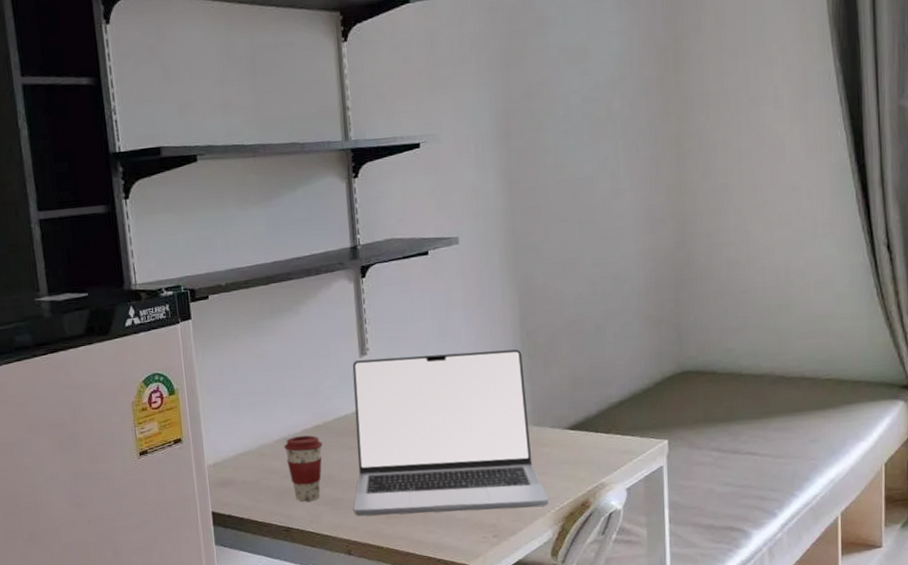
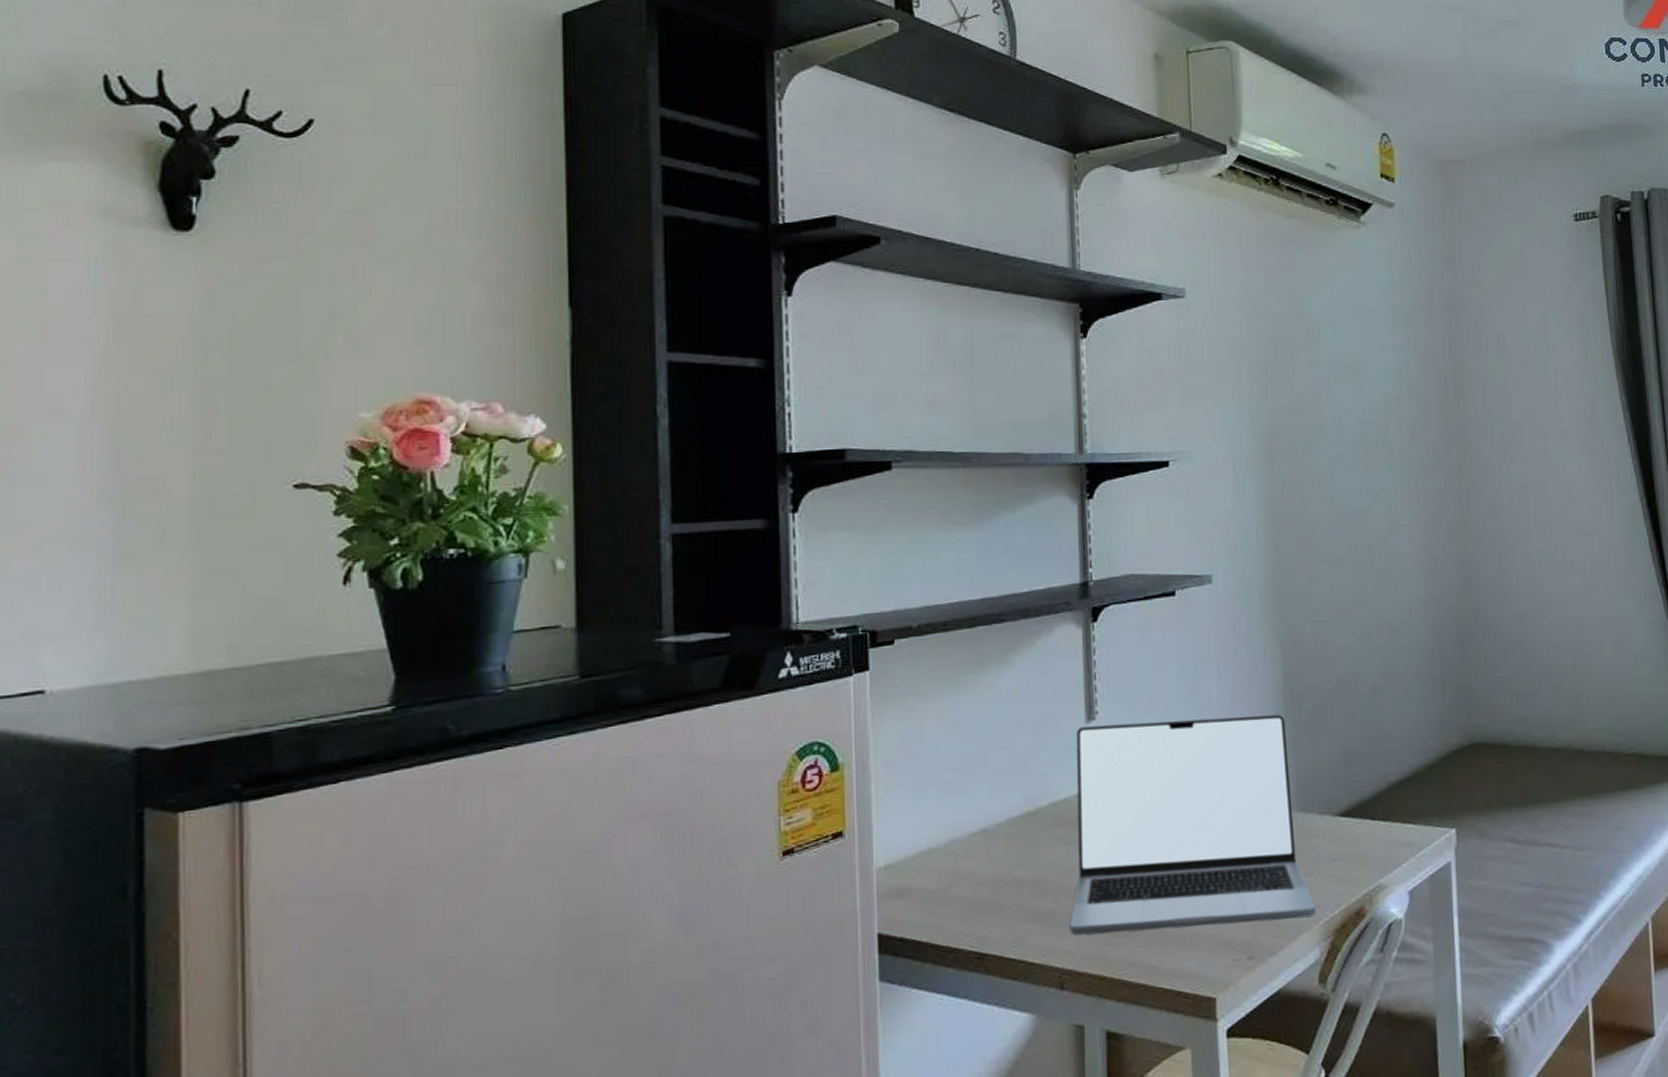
coffee cup: present [284,435,323,502] -> none [982,826,1033,917]

